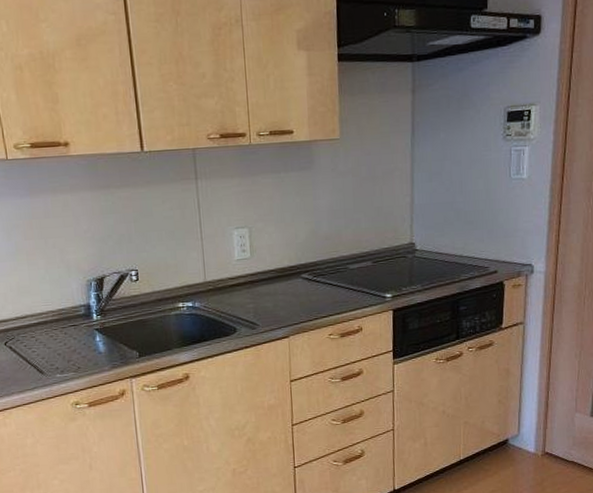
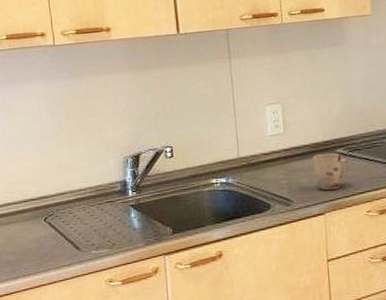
cup: none [278,278,314,315] -> present [312,153,350,191]

